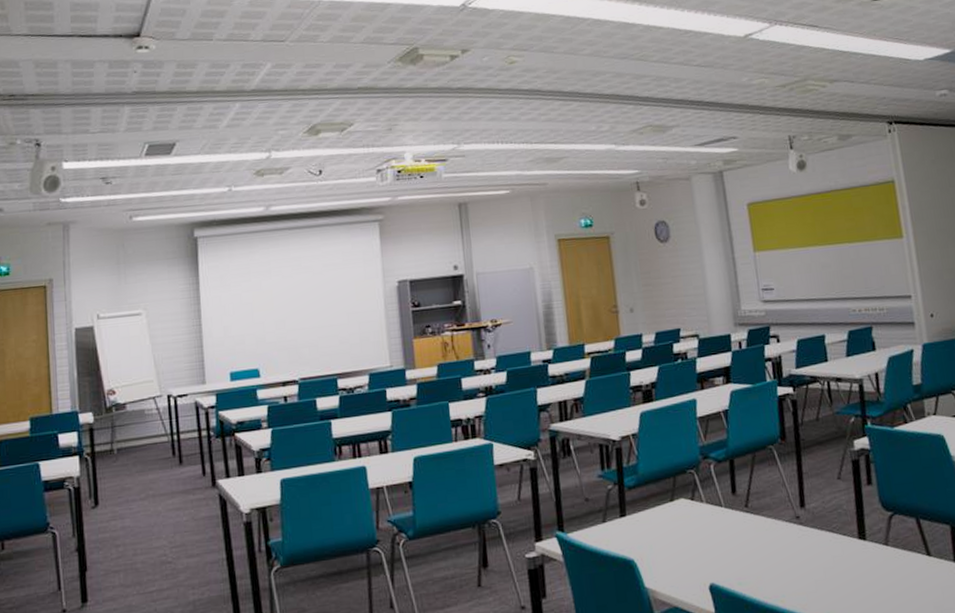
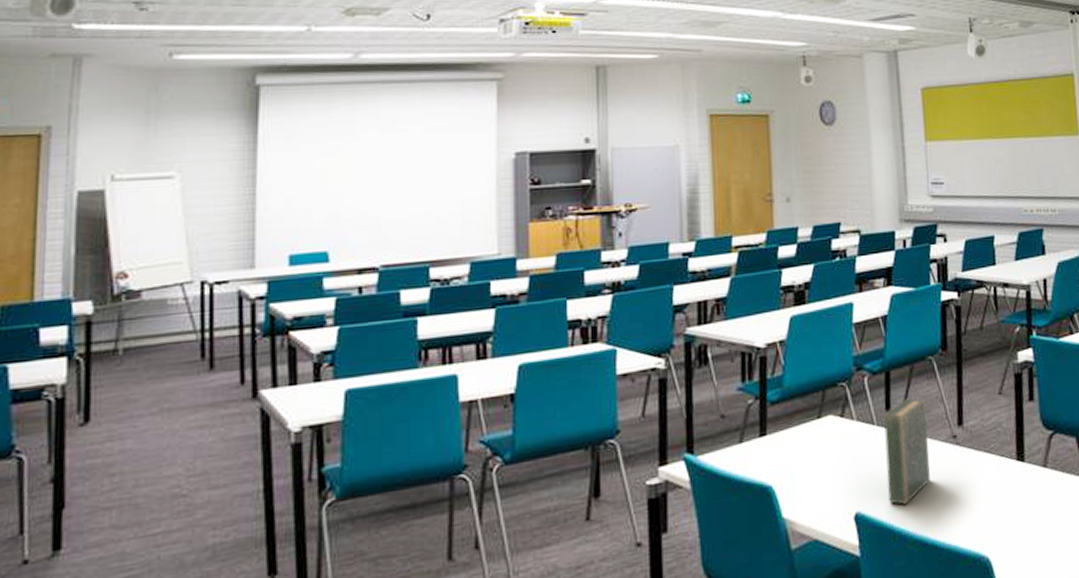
book: none [730,482,777,578] -> present [883,397,930,505]

